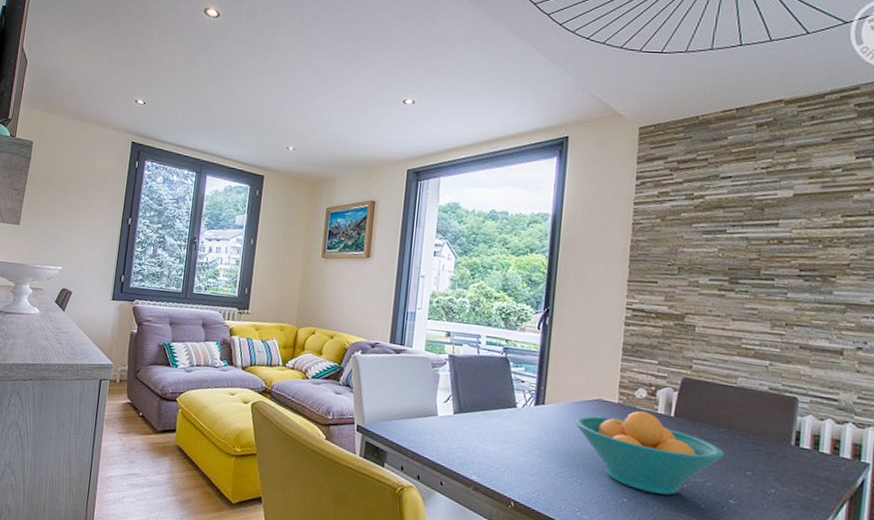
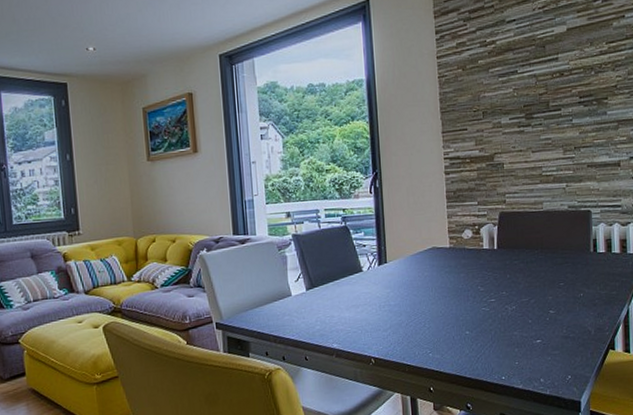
fruit bowl: present [575,410,725,495] -> none [415,249,541,321]

